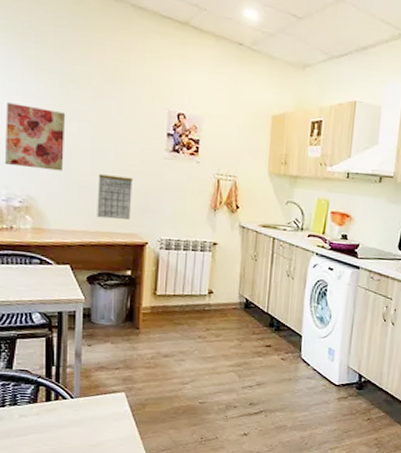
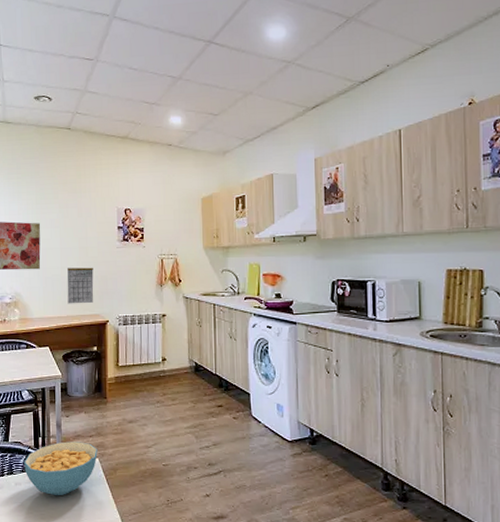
cereal bowl: none [32,373,124,430] -> present [24,441,98,496]

